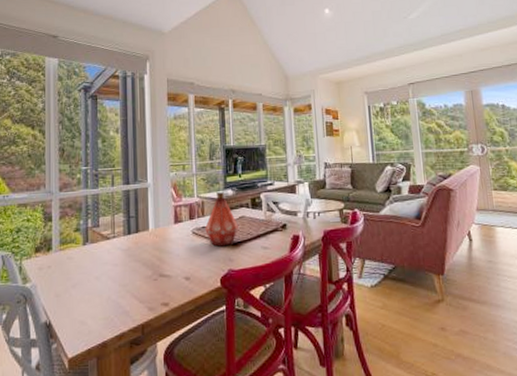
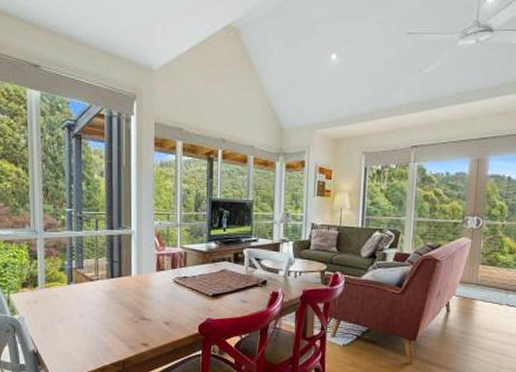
bottle: present [205,192,238,247] -> none [186,245,219,297]

